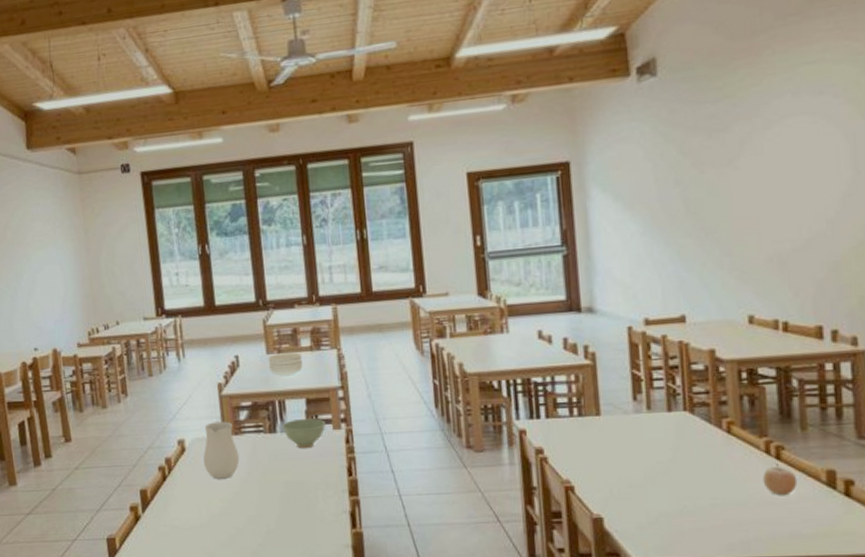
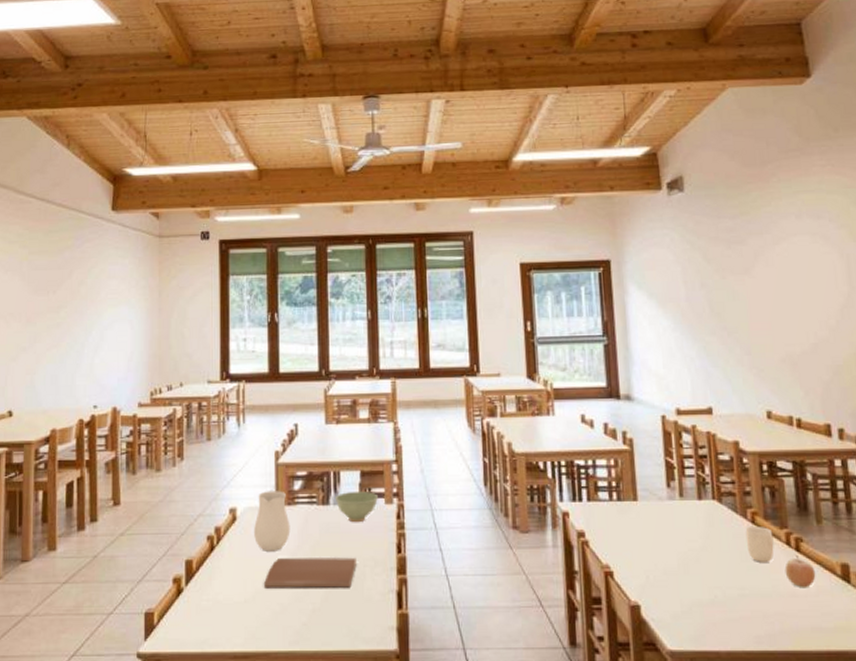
desk pad: none [218,481,308,512] -> present [264,557,356,588]
bowl: present [267,352,303,377] -> none [326,424,360,448]
cup: none [719,435,752,472] -> present [745,525,774,562]

